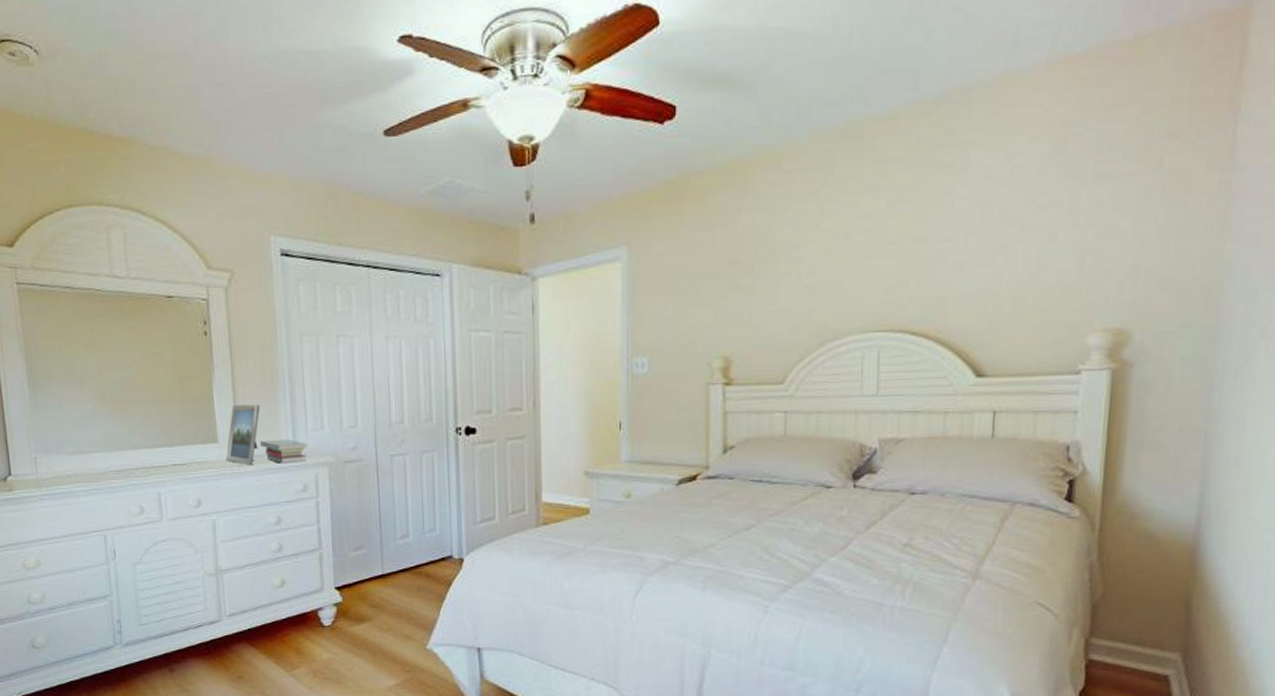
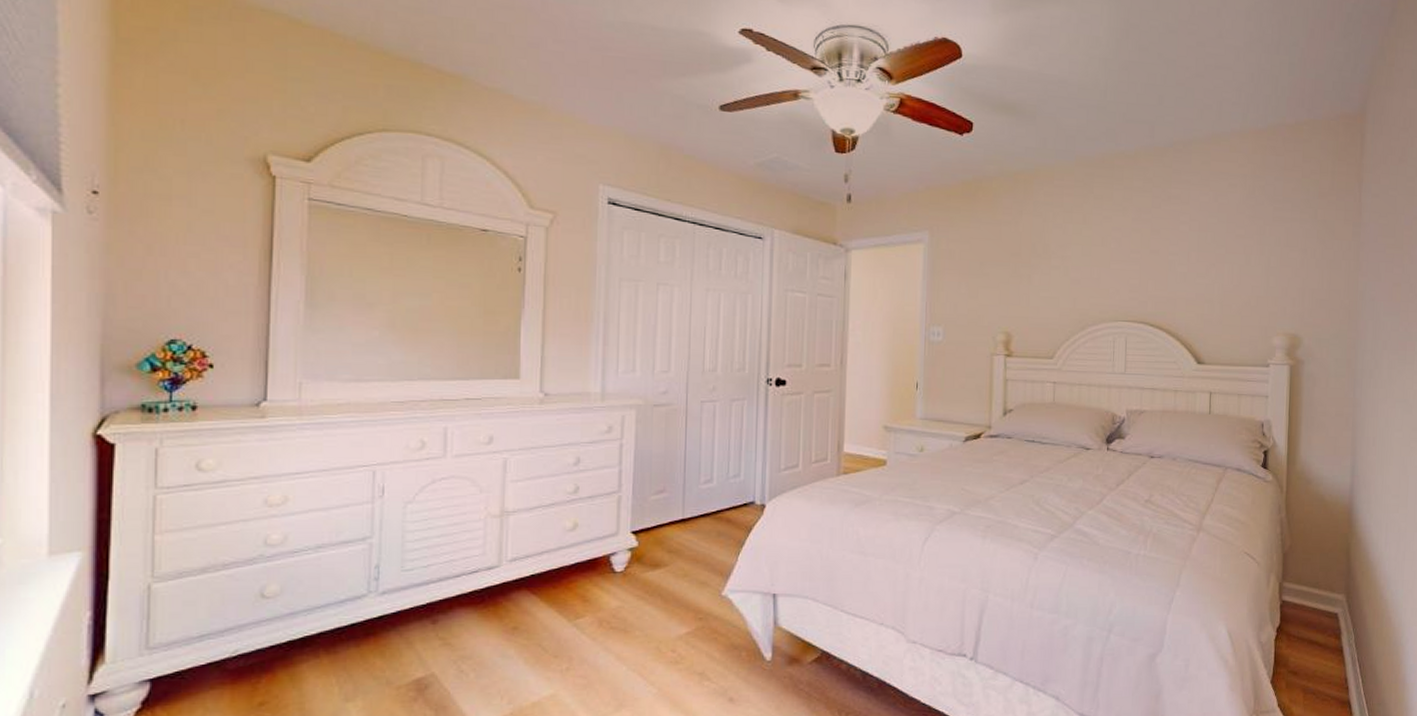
picture frame: present [225,404,260,466] -> none [526,341,570,404]
books: present [260,438,308,463] -> none [566,379,617,404]

